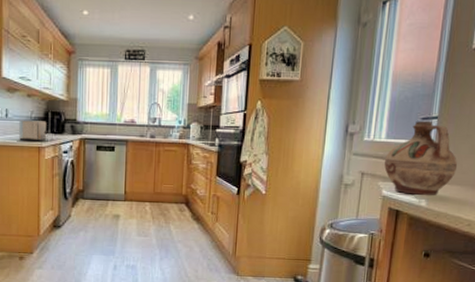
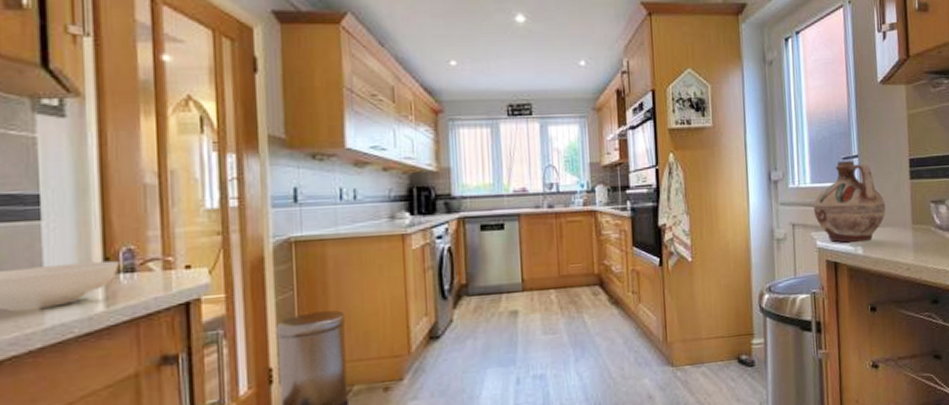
toaster: present [19,120,48,142] -> none [373,200,414,229]

